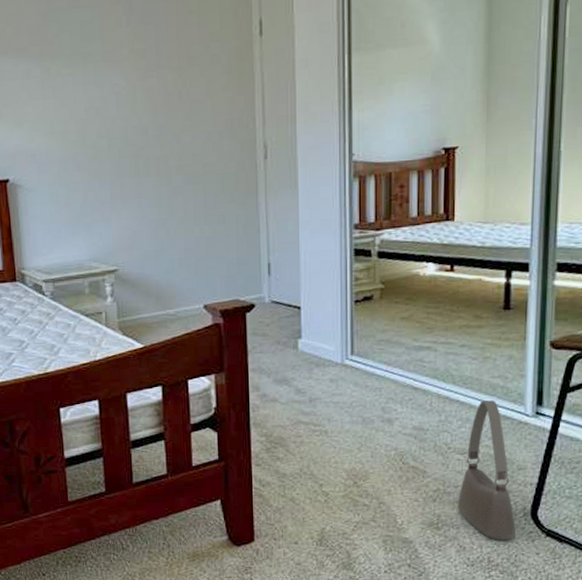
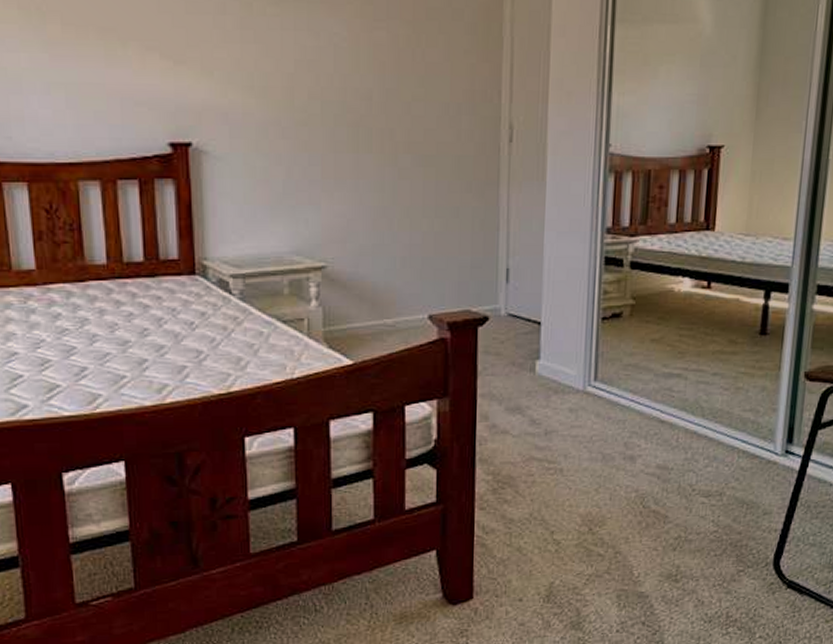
shoulder bag: present [457,400,516,540] -> none [698,437,757,593]

